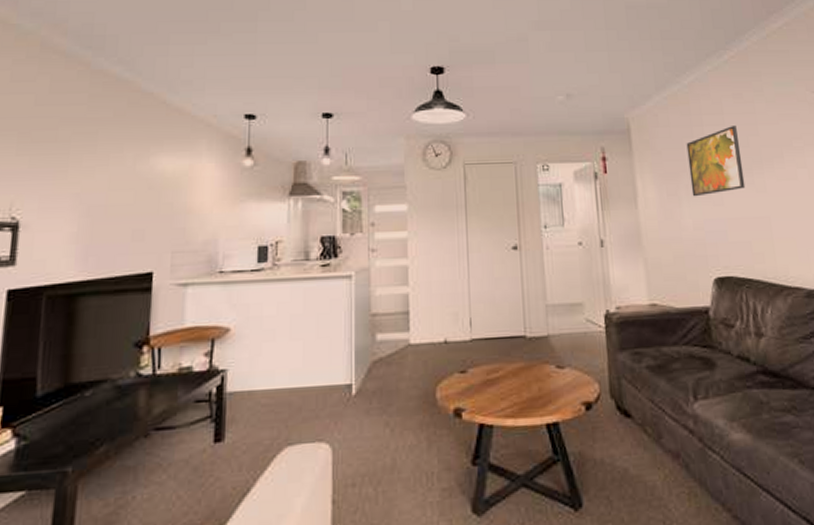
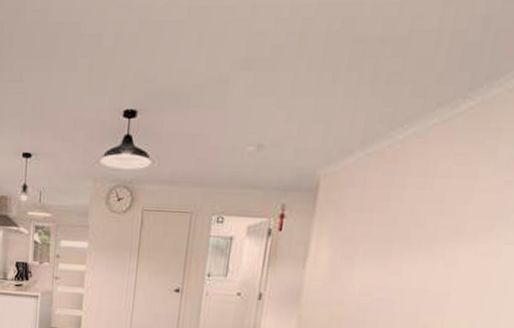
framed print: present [686,126,746,197] -> none [368,191,446,264]

